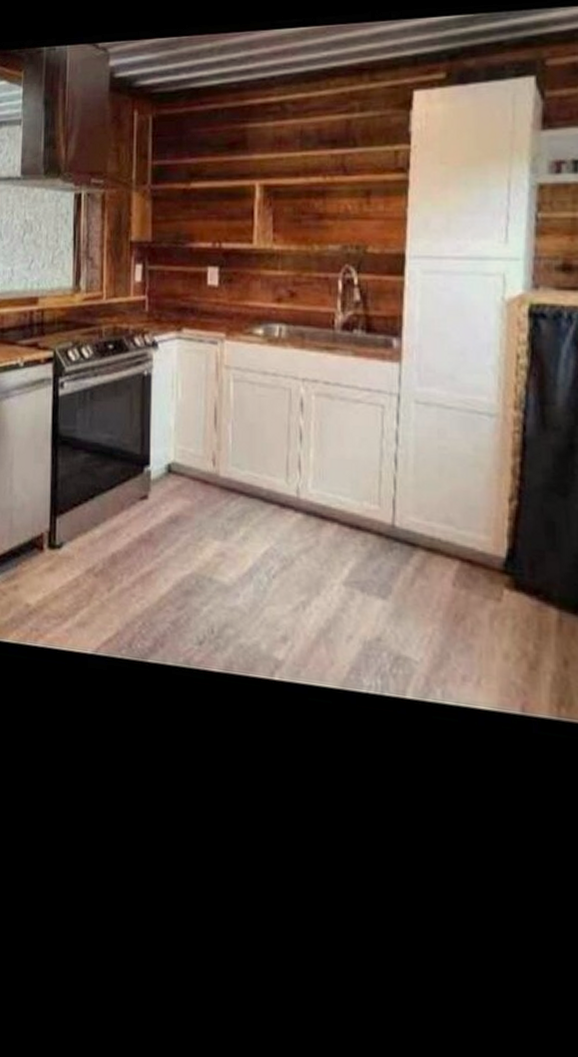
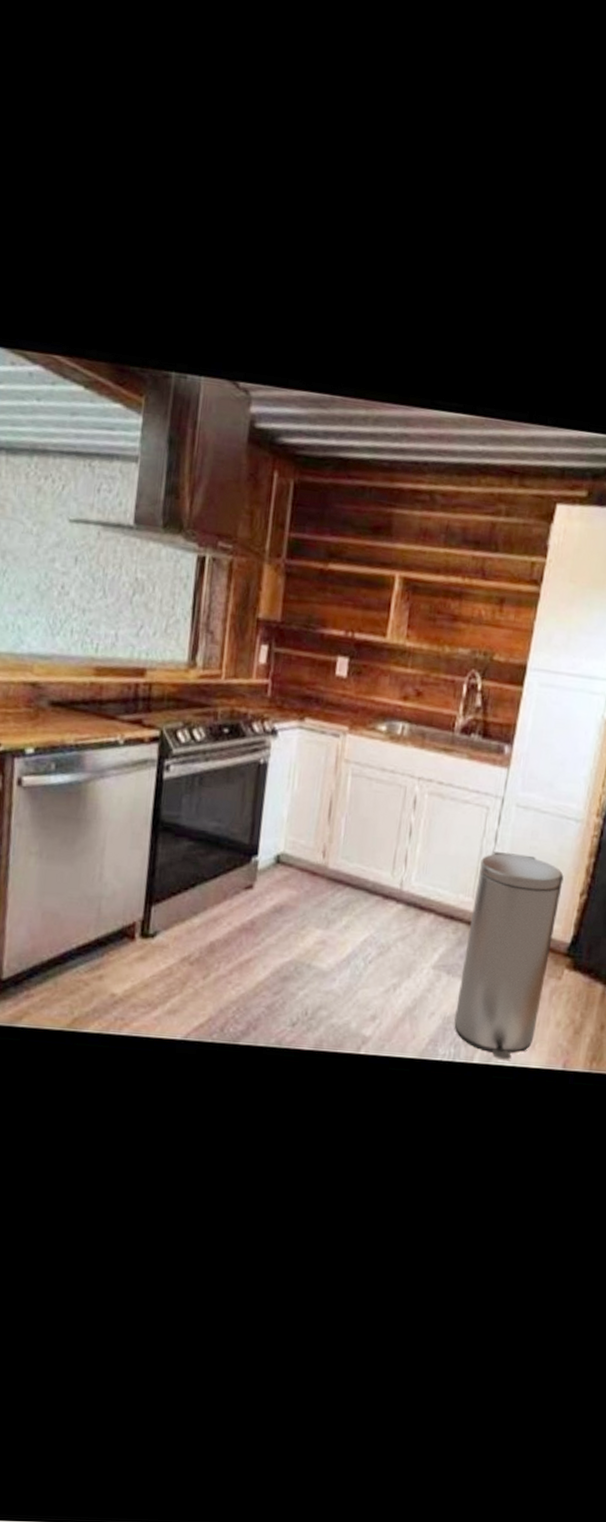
pedal bin: none [377,454,485,699] -> present [454,852,564,1061]

